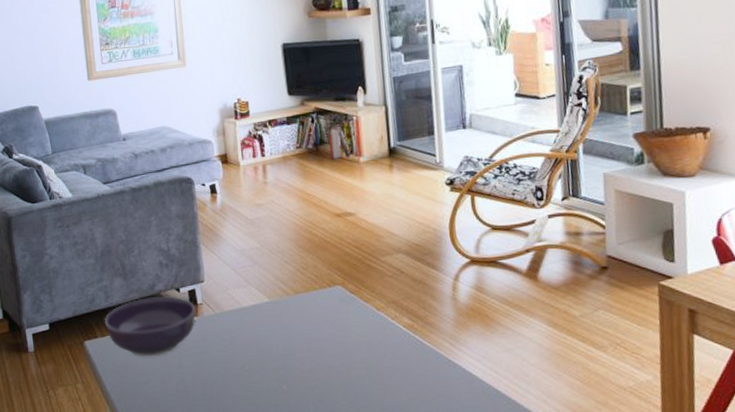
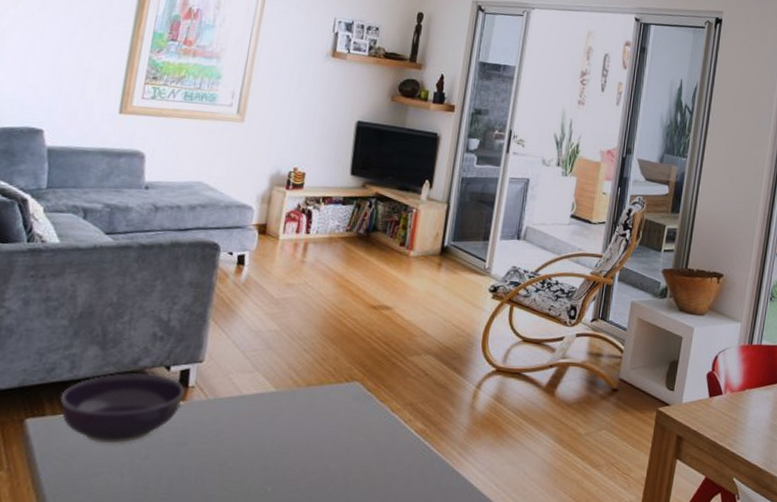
books: present [328,126,351,159] -> none [379,215,402,250]

